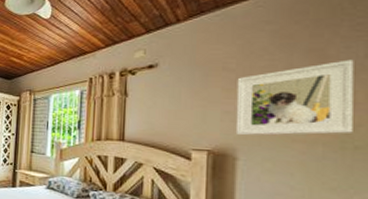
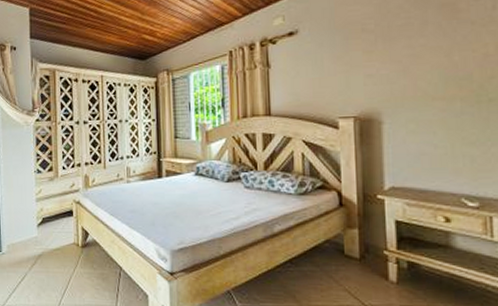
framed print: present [235,59,354,136] -> none [376,12,486,99]

